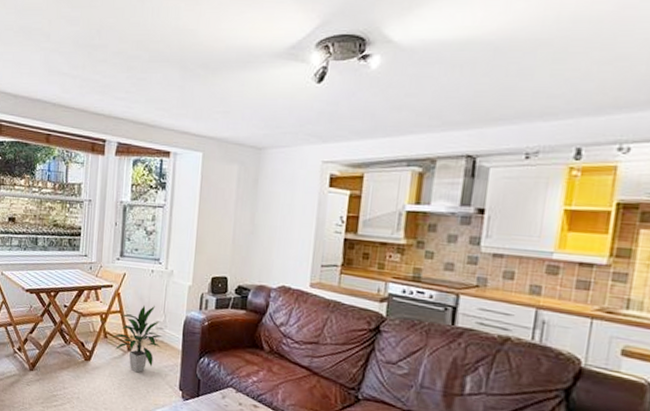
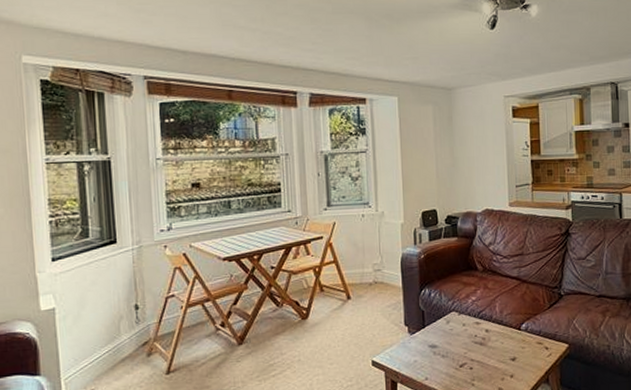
indoor plant: present [112,305,163,373] -> none [329,248,382,319]

